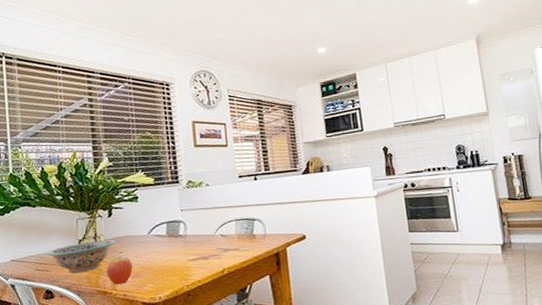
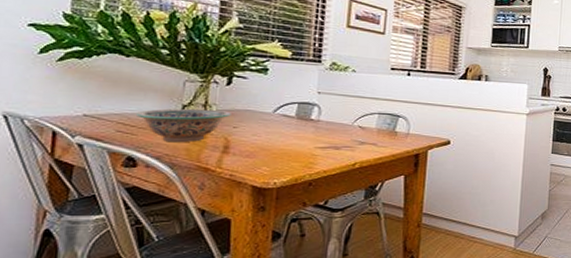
fruit: present [106,257,133,285] -> none [212,132,248,162]

